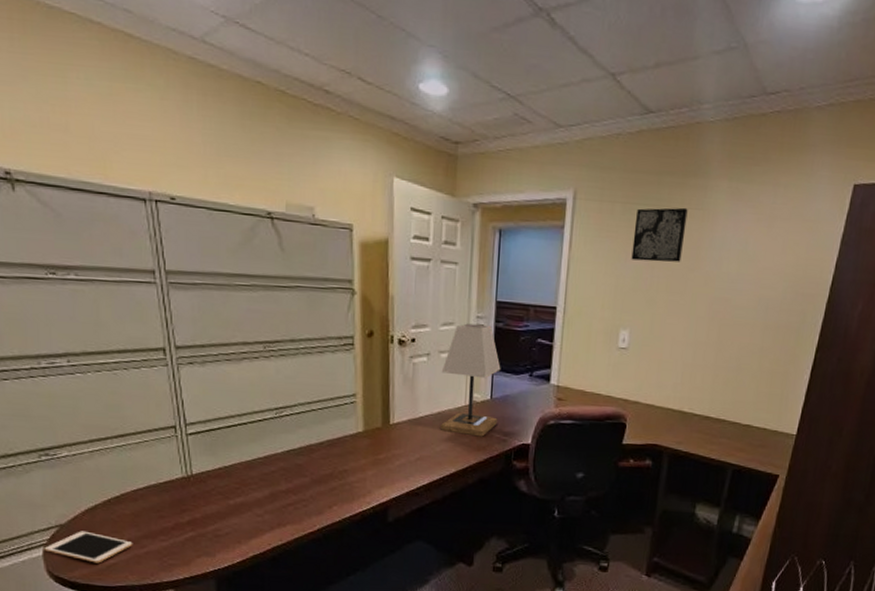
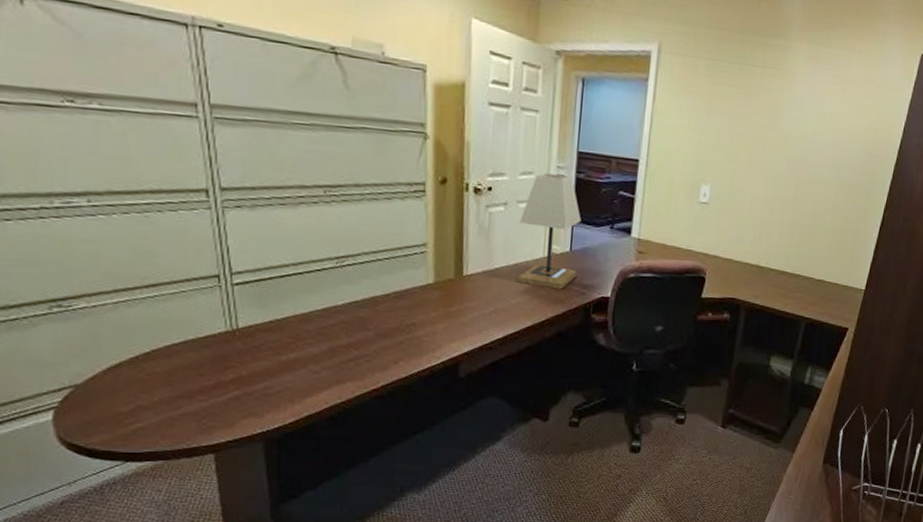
cell phone: present [44,531,133,563] -> none [54,391,166,428]
wall art: present [631,207,688,262] -> none [714,65,769,120]

